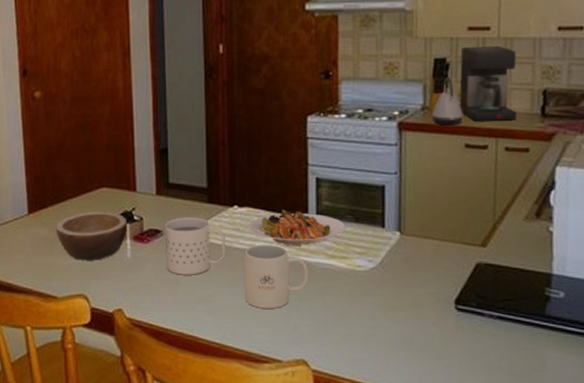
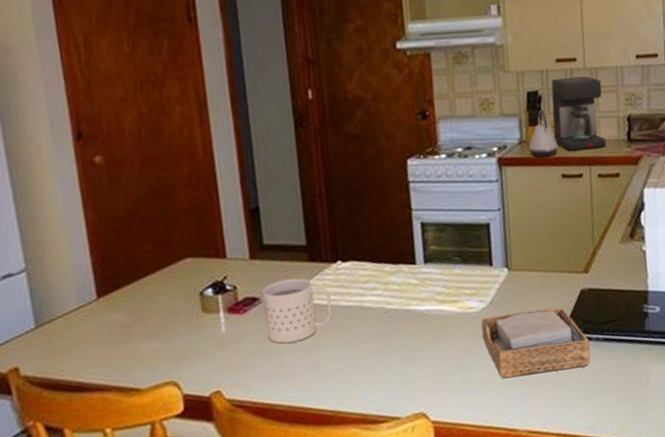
bowl: present [55,211,128,261] -> none [133,284,220,344]
mug: present [243,244,309,308] -> none [351,296,422,367]
salad: present [248,209,347,247] -> none [354,259,456,297]
napkin holder: none [368,277,482,342] -> present [480,307,591,379]

